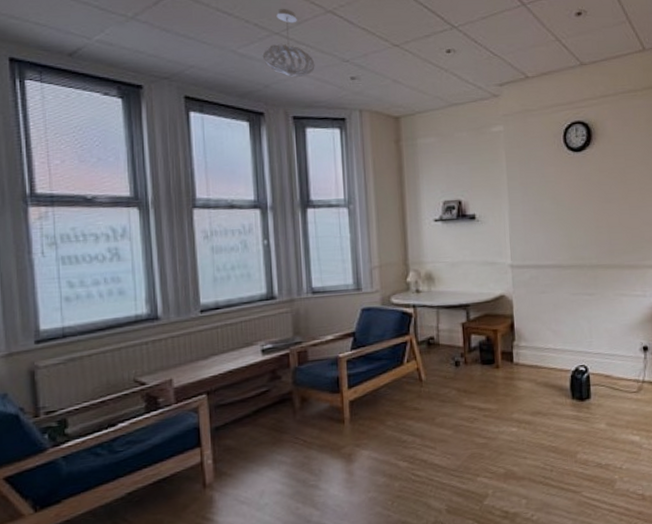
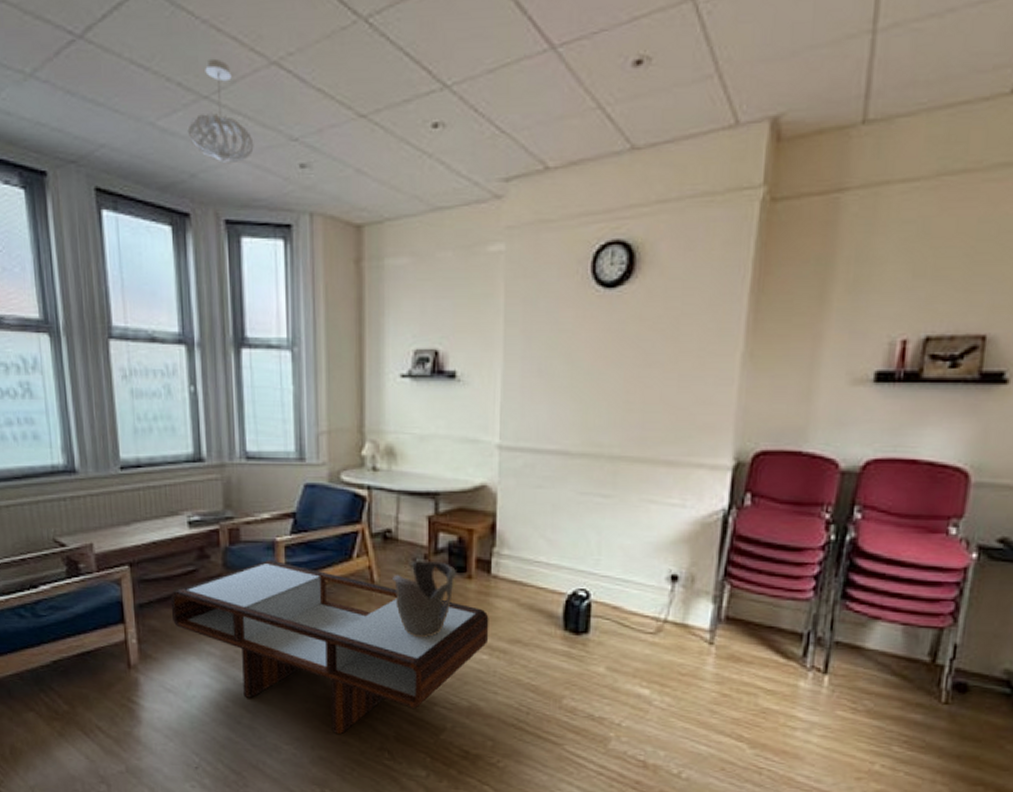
coffee table: none [245,373,516,516] -> present [170,559,489,734]
decorative bowl: none [437,357,488,421] -> present [392,559,458,637]

